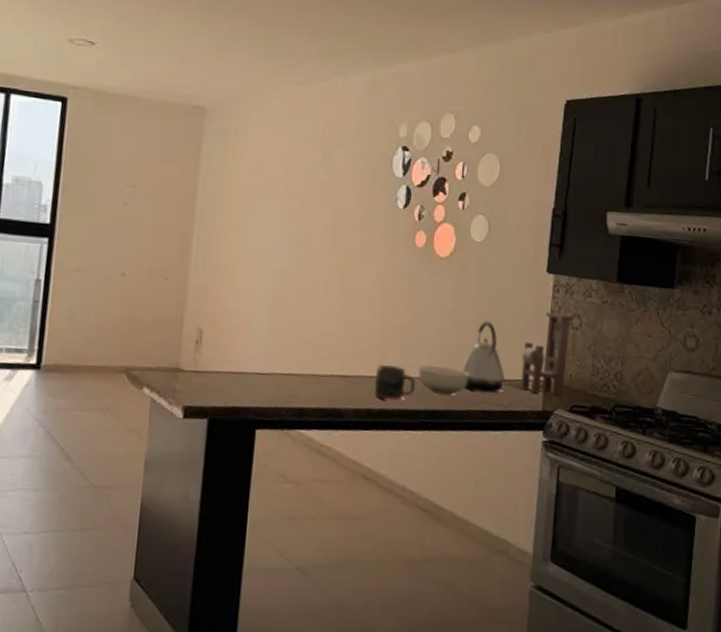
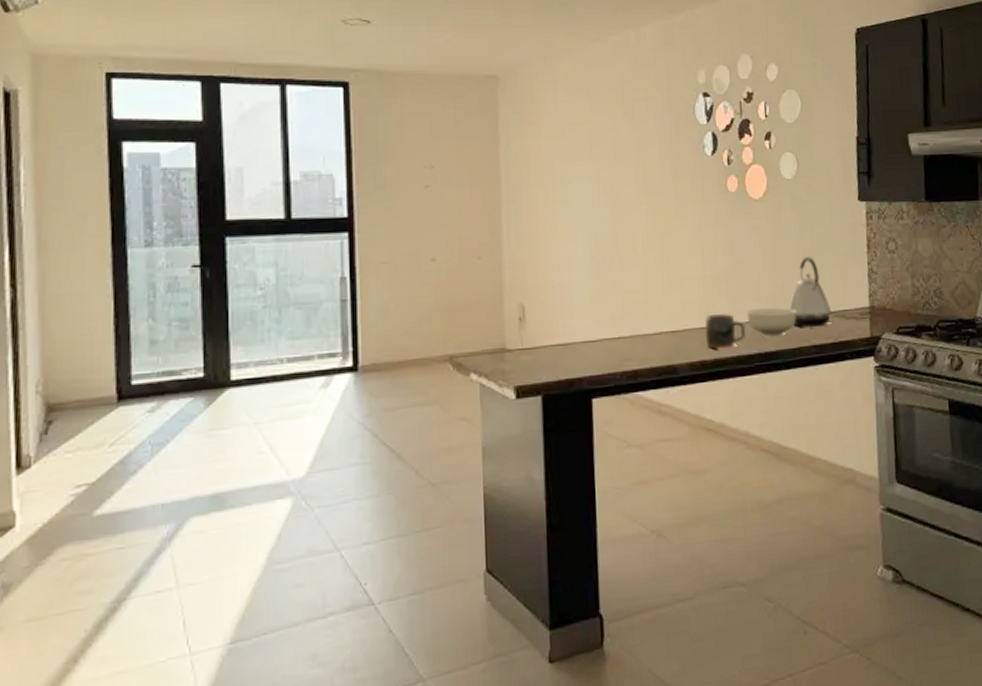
paper towel holder: present [520,312,574,396] -> none [844,239,889,322]

